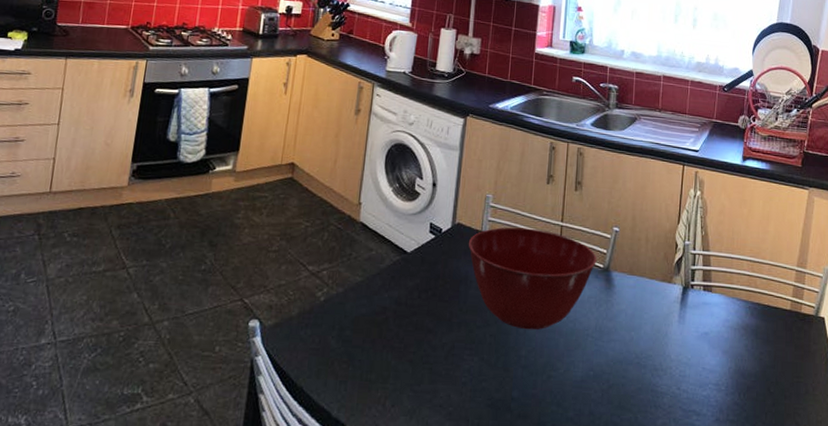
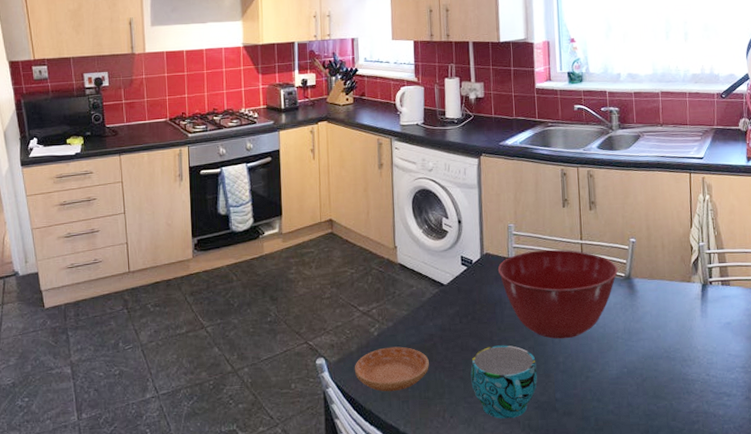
saucer: none [291,316,377,369] -> present [354,346,429,392]
cup: none [420,328,496,415] -> present [470,345,537,419]

